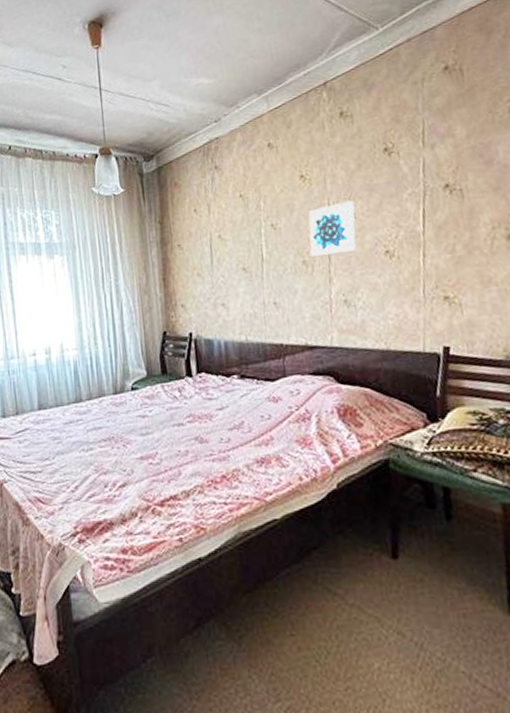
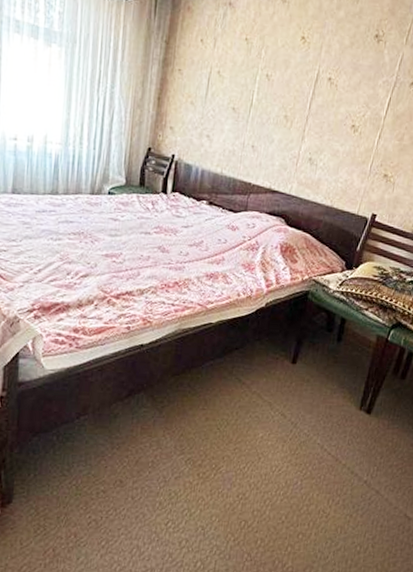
wall art: present [308,200,356,257] -> none [292,71,339,118]

